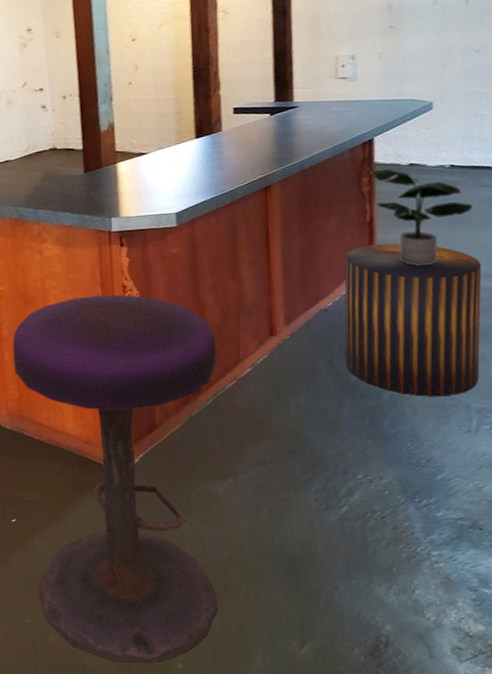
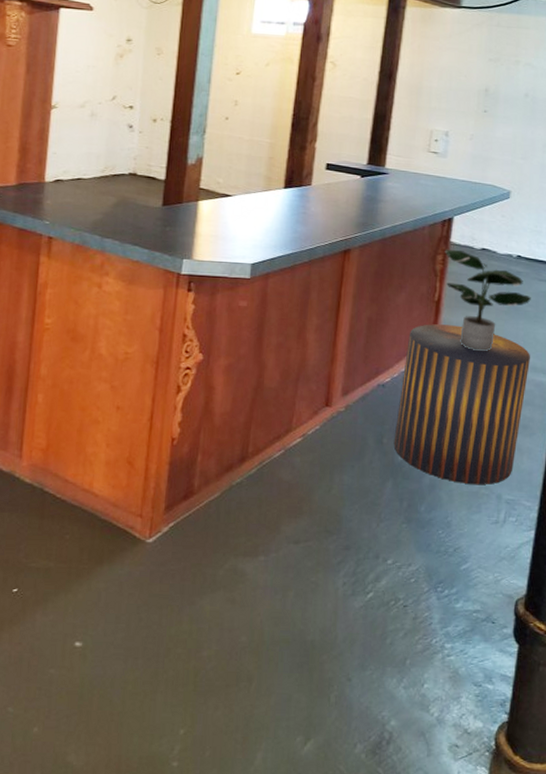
stool: present [12,295,217,663] -> none [29,341,270,760]

